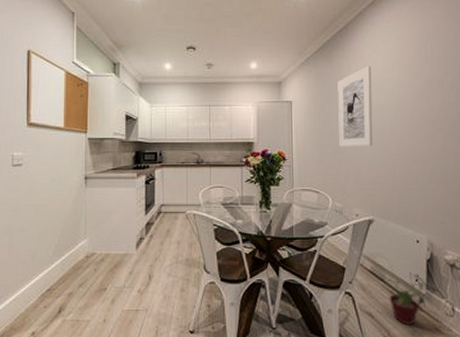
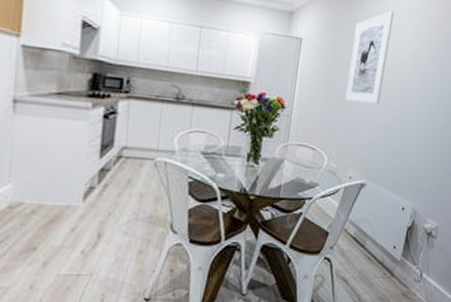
potted plant: present [387,272,439,325] -> none [365,239,412,290]

